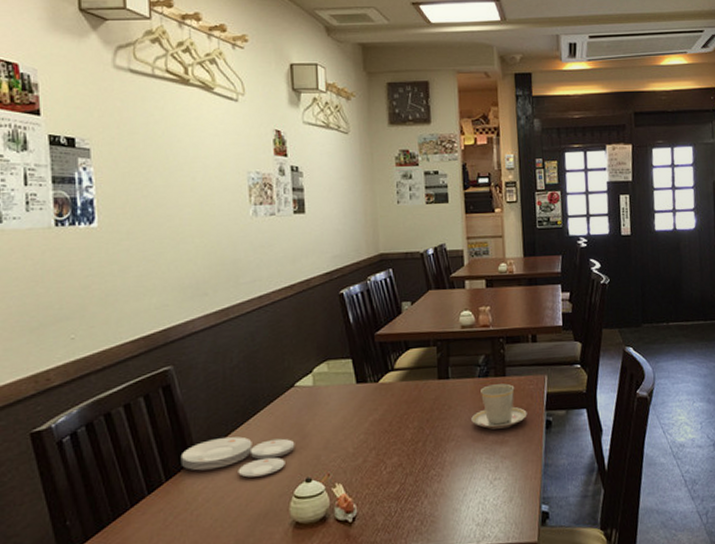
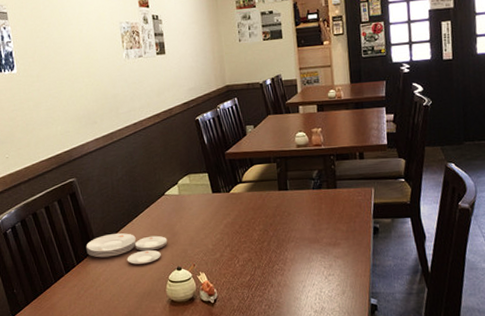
teacup: present [471,383,528,430] -> none [308,195,357,233]

